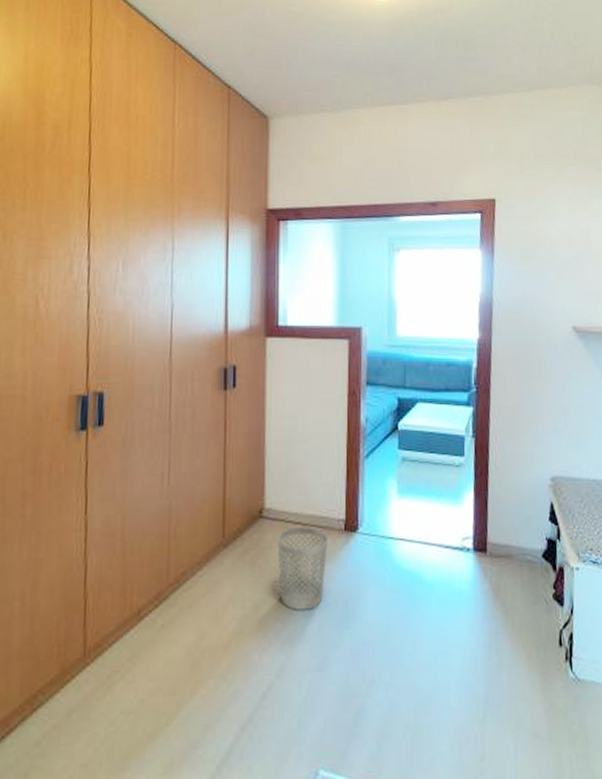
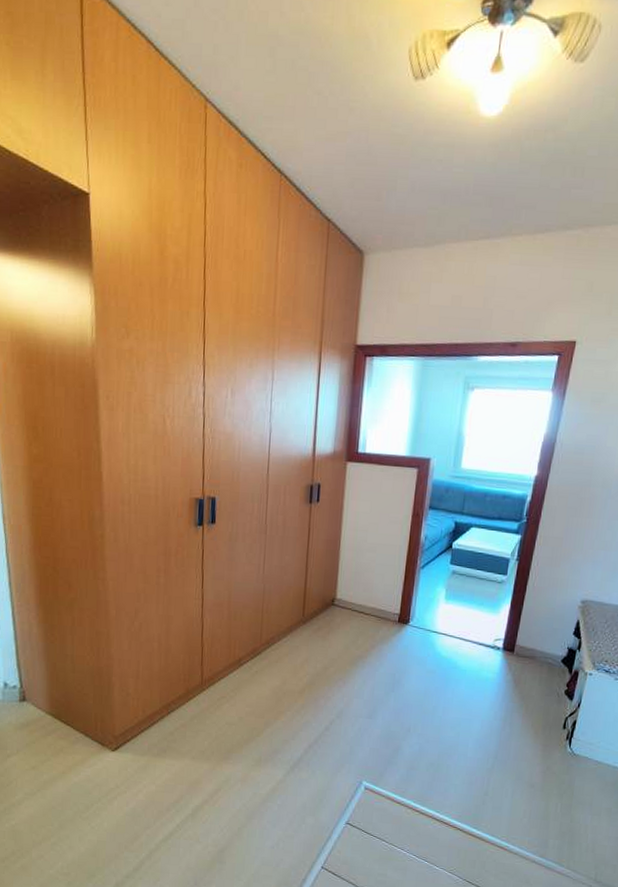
wastebasket: present [277,527,329,611] -> none [343,615,385,676]

